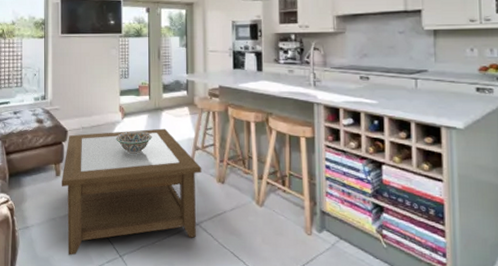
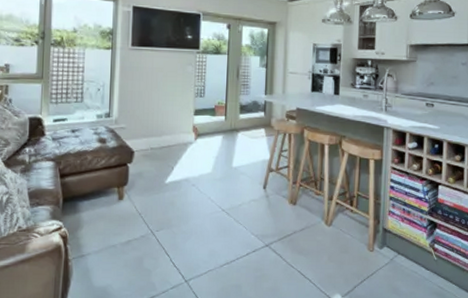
coffee table: present [61,128,202,256] -> none [124,150,275,283]
decorative bowl: present [116,131,153,154] -> none [187,152,227,176]

